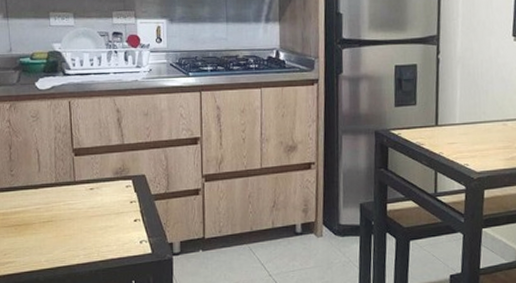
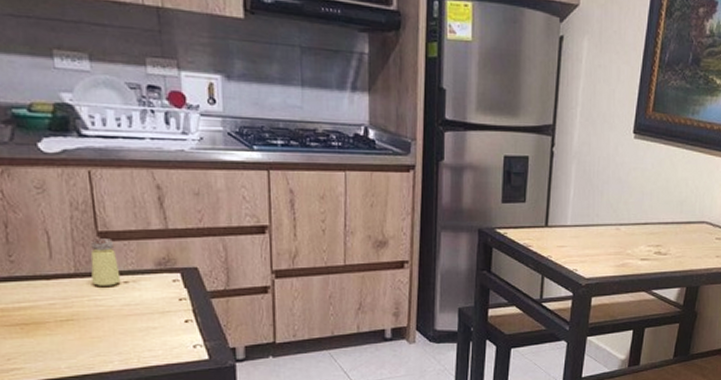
saltshaker: none [67,154,88,193] -> present [90,238,121,286]

